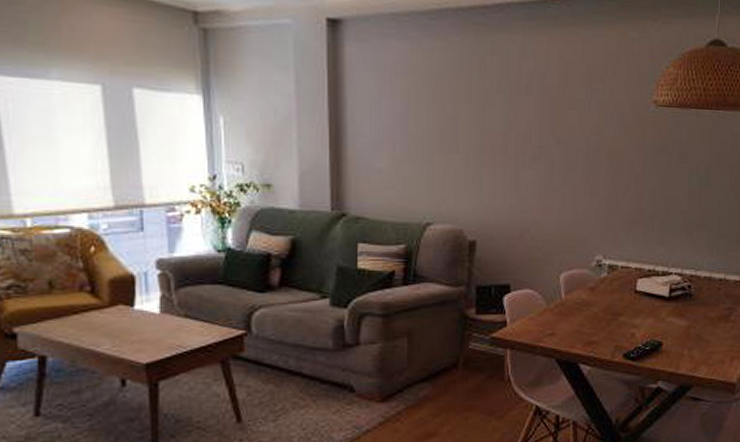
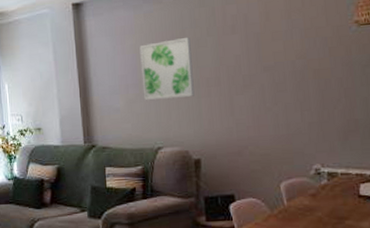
wall art: none [413,89,477,164] -> present [139,38,195,100]

